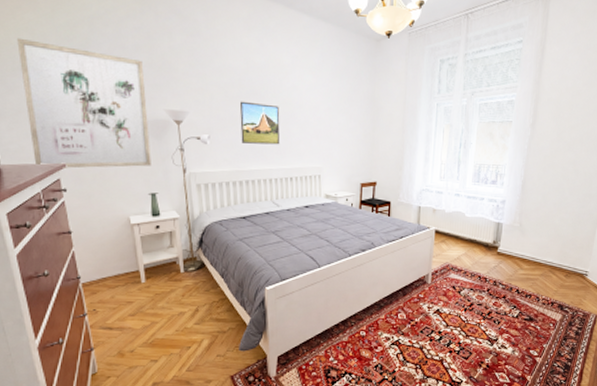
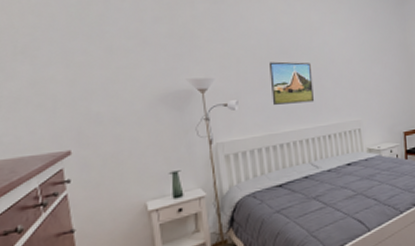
wall art: present [17,38,151,169] -> none [21,21,172,156]

